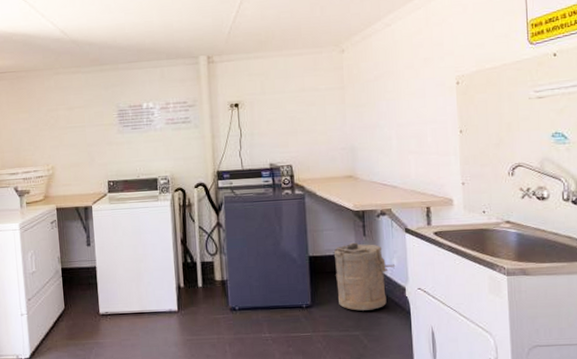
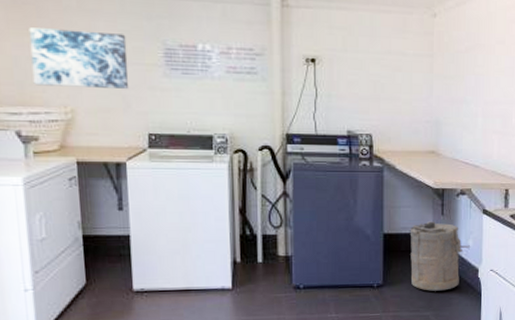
wall art: none [22,103,93,151] -> present [28,27,129,89]

